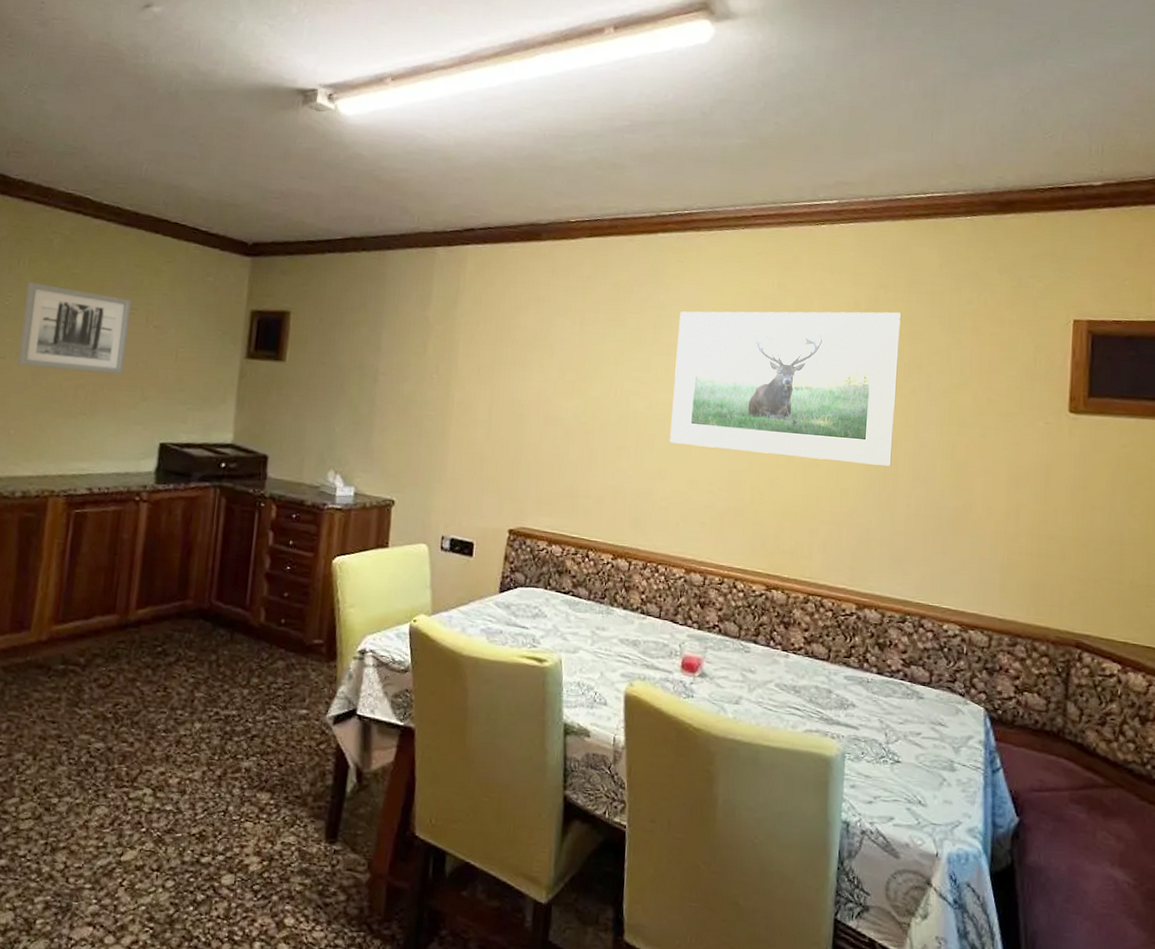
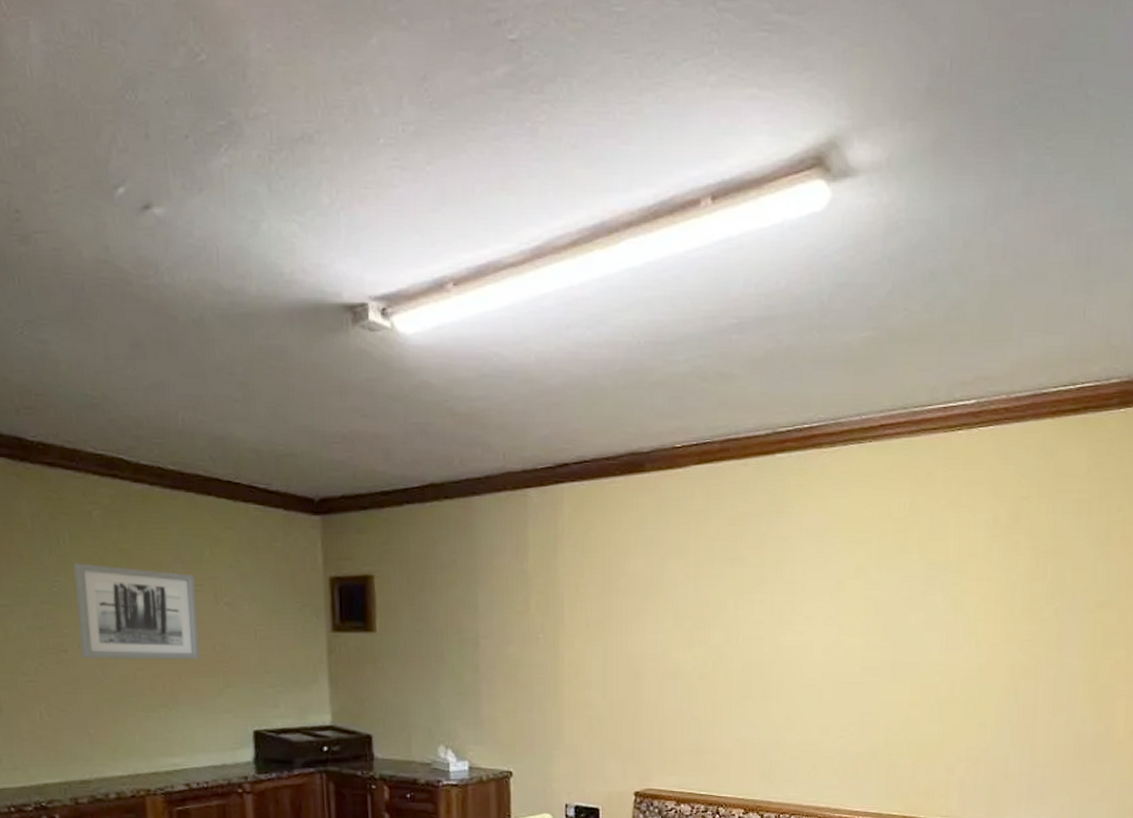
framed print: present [669,311,902,466] -> none [797,526,1045,696]

